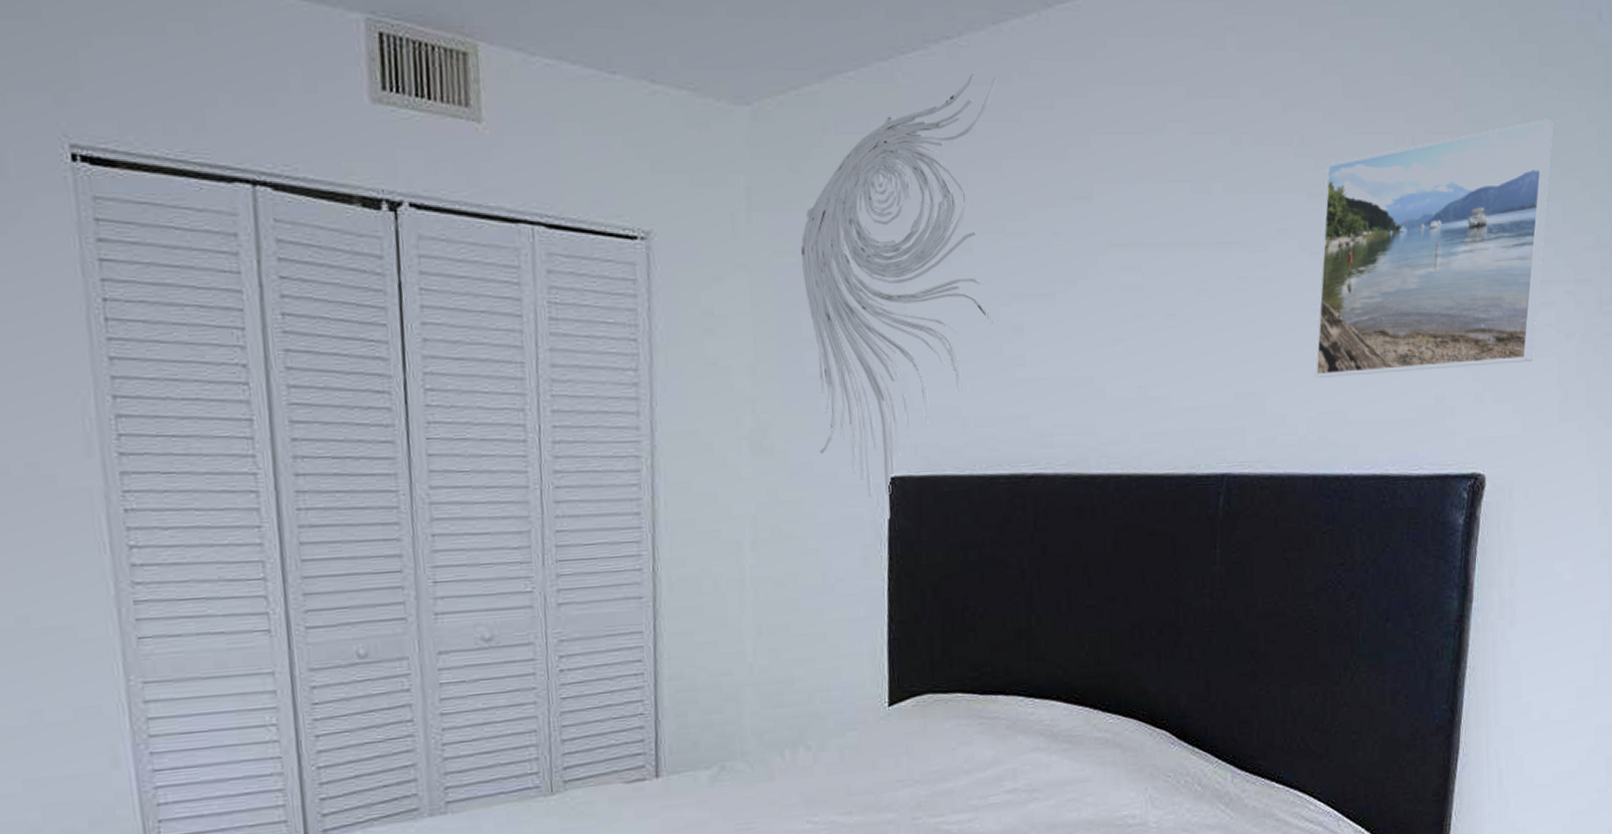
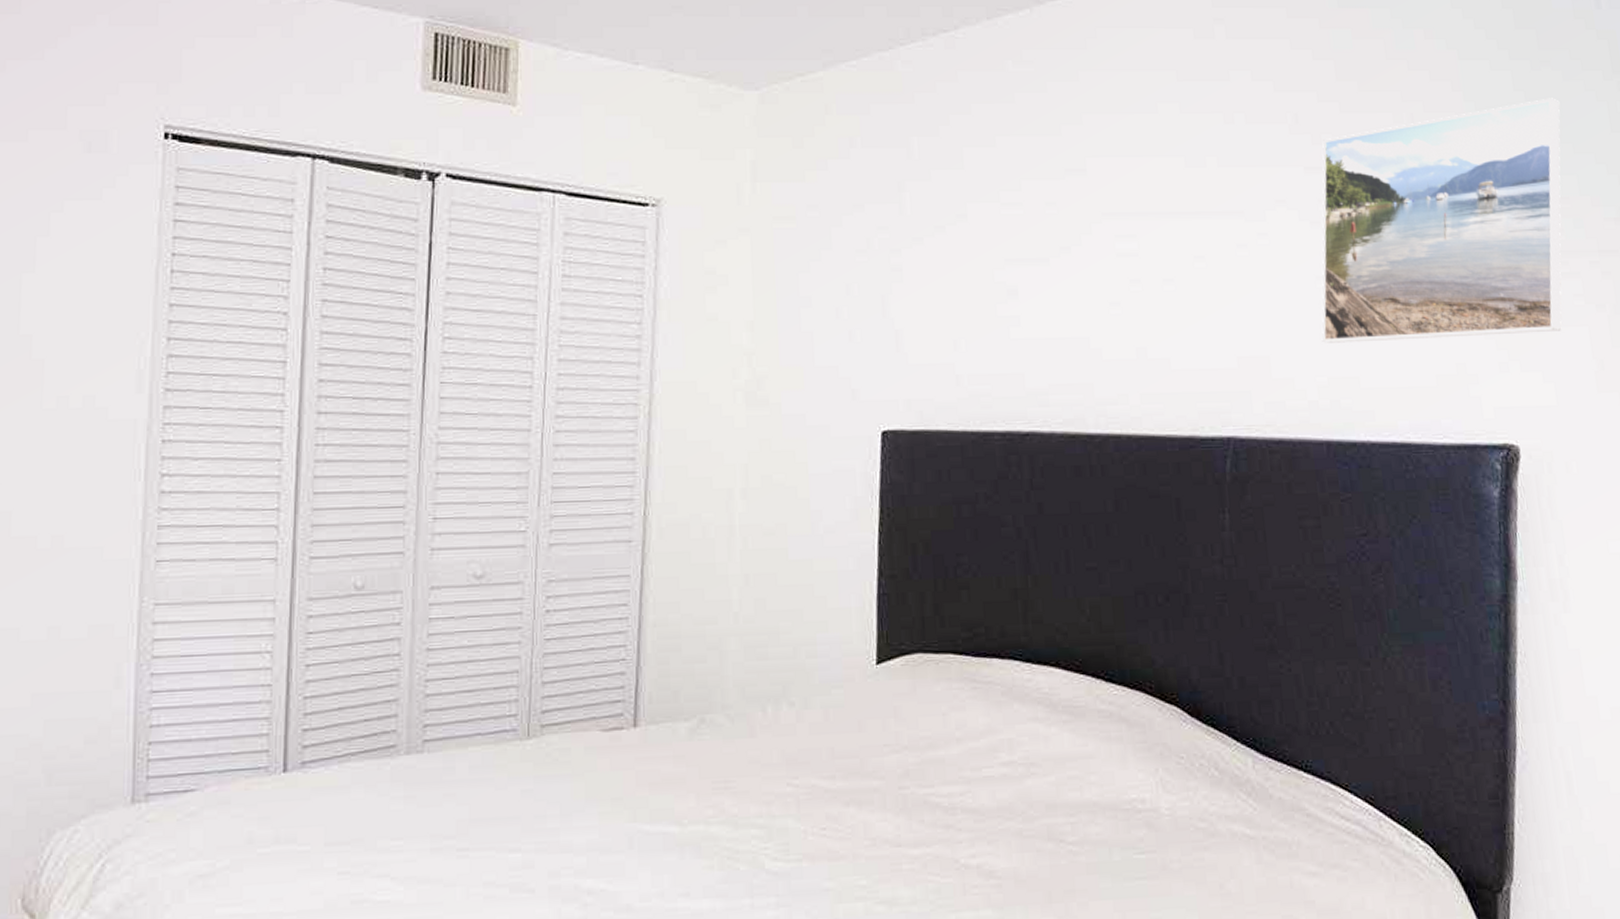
wall sculpture: present [800,72,998,520] -> none [801,60,993,473]

